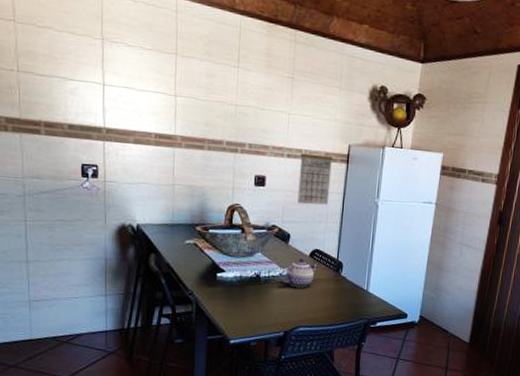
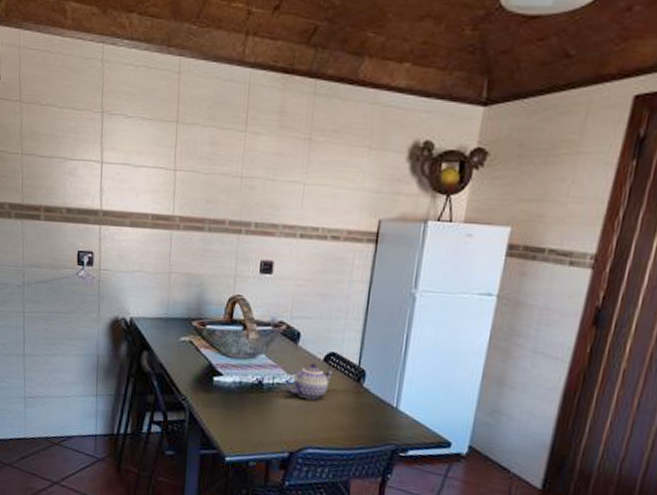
calendar: present [297,153,334,205] -> none [310,232,358,297]

